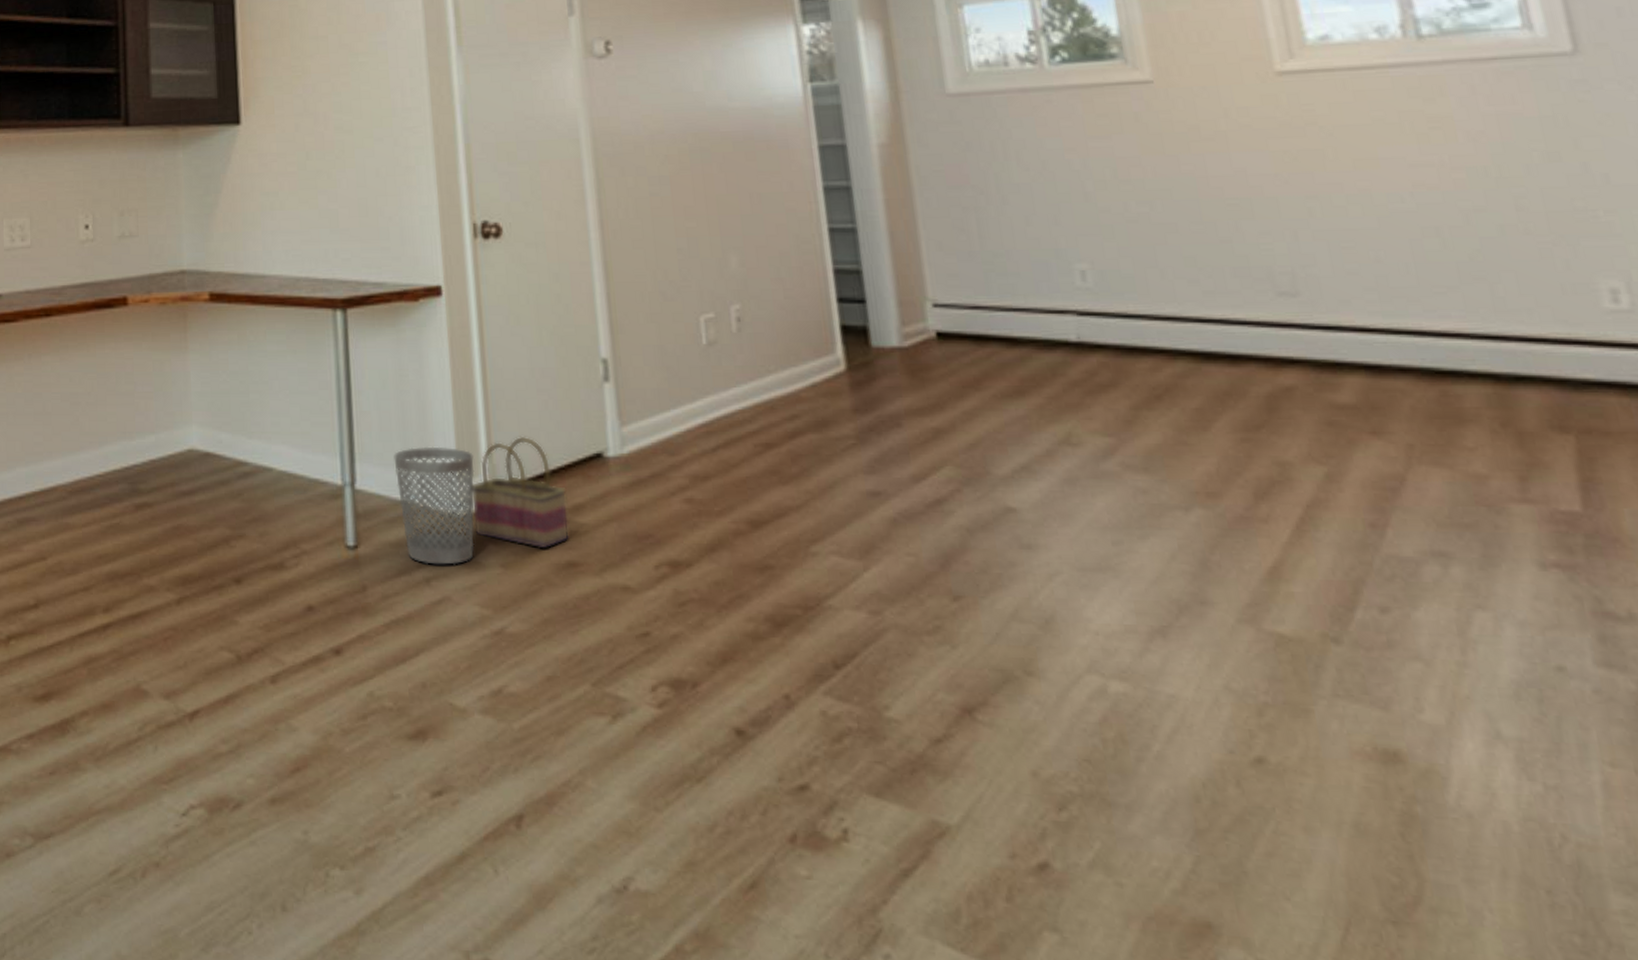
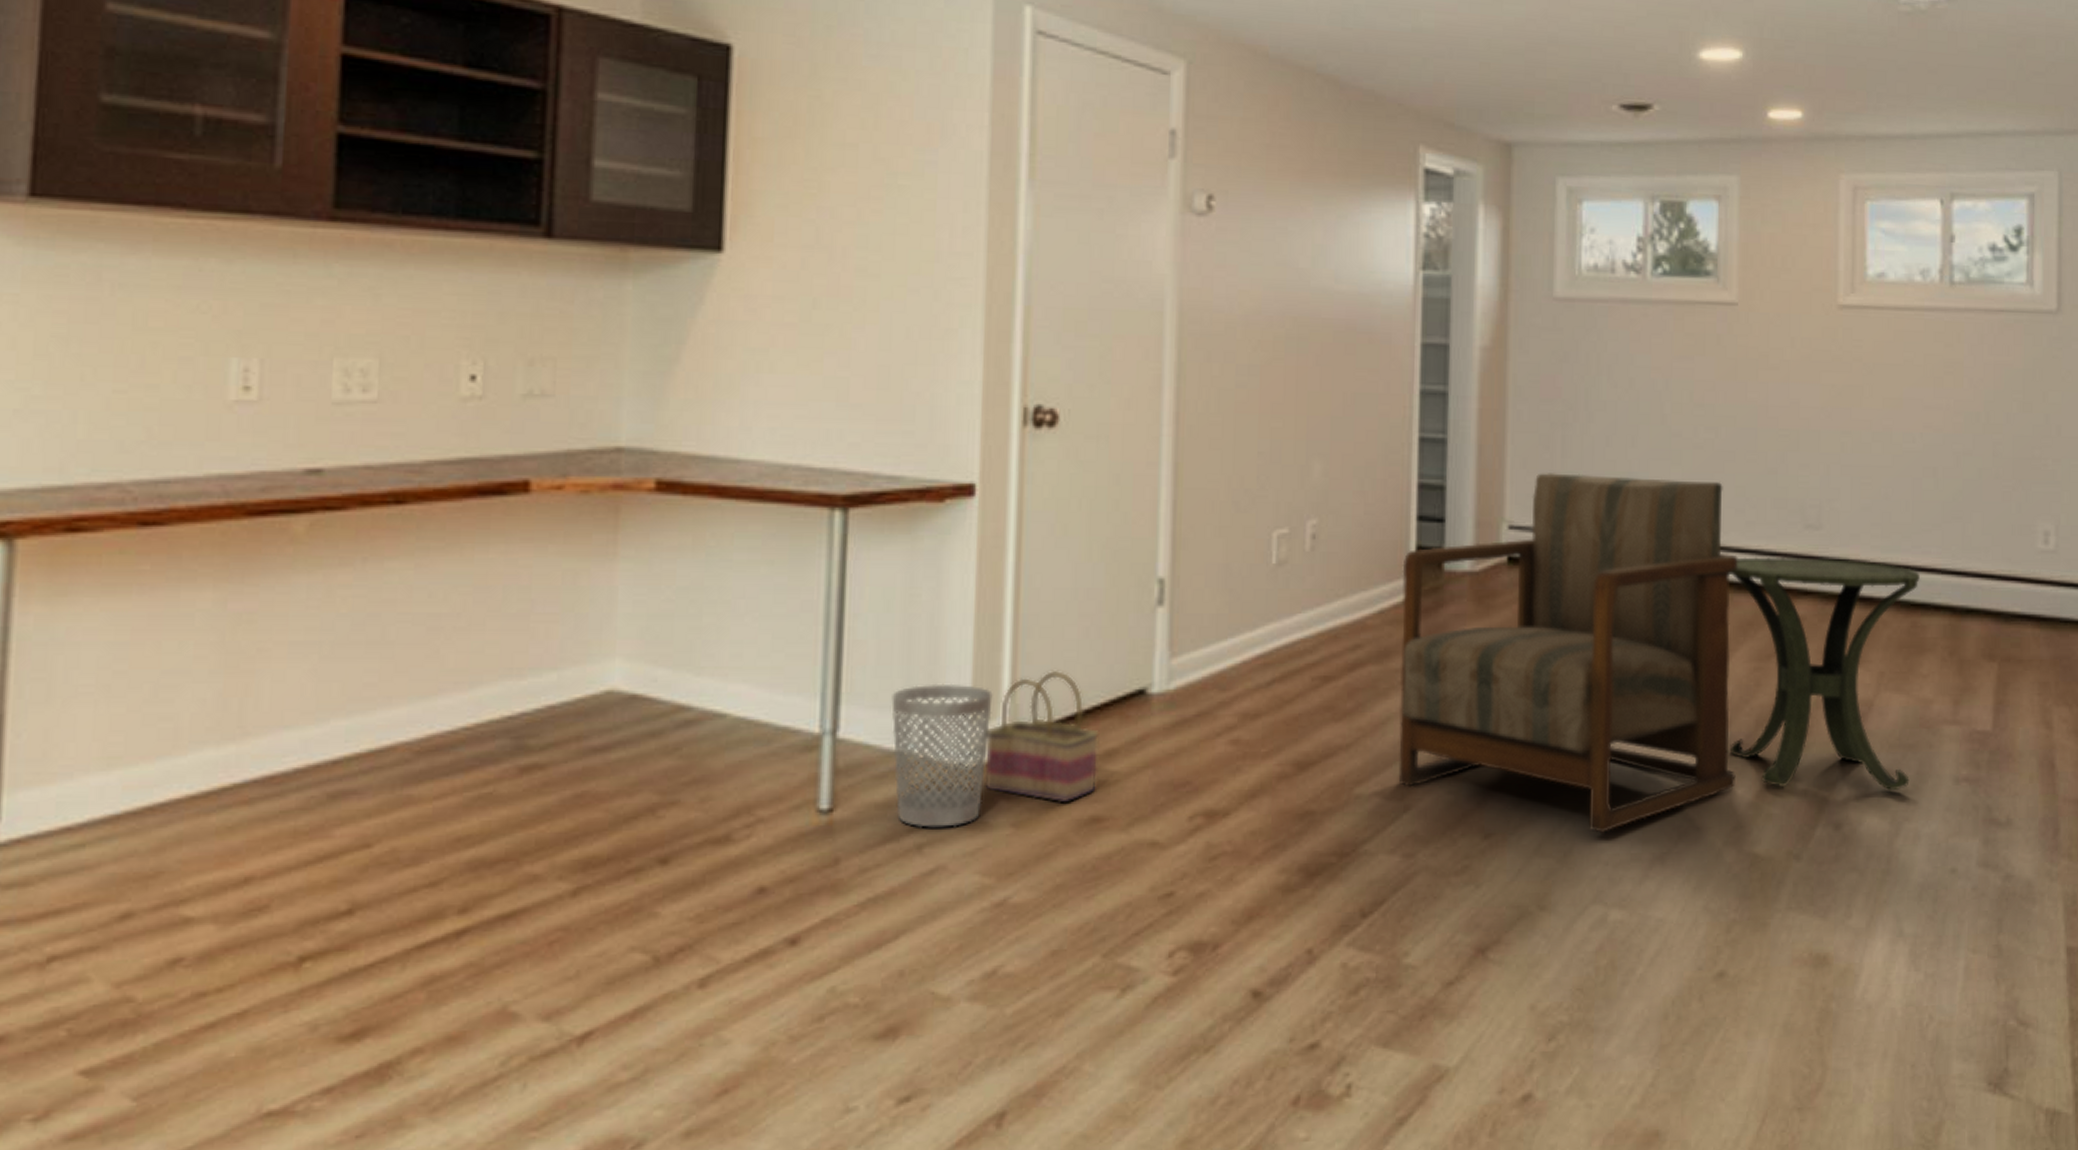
armchair: none [828,253,1240,603] -> present [1398,473,1738,834]
side table: none [1190,325,1475,575] -> present [1728,556,1921,791]

